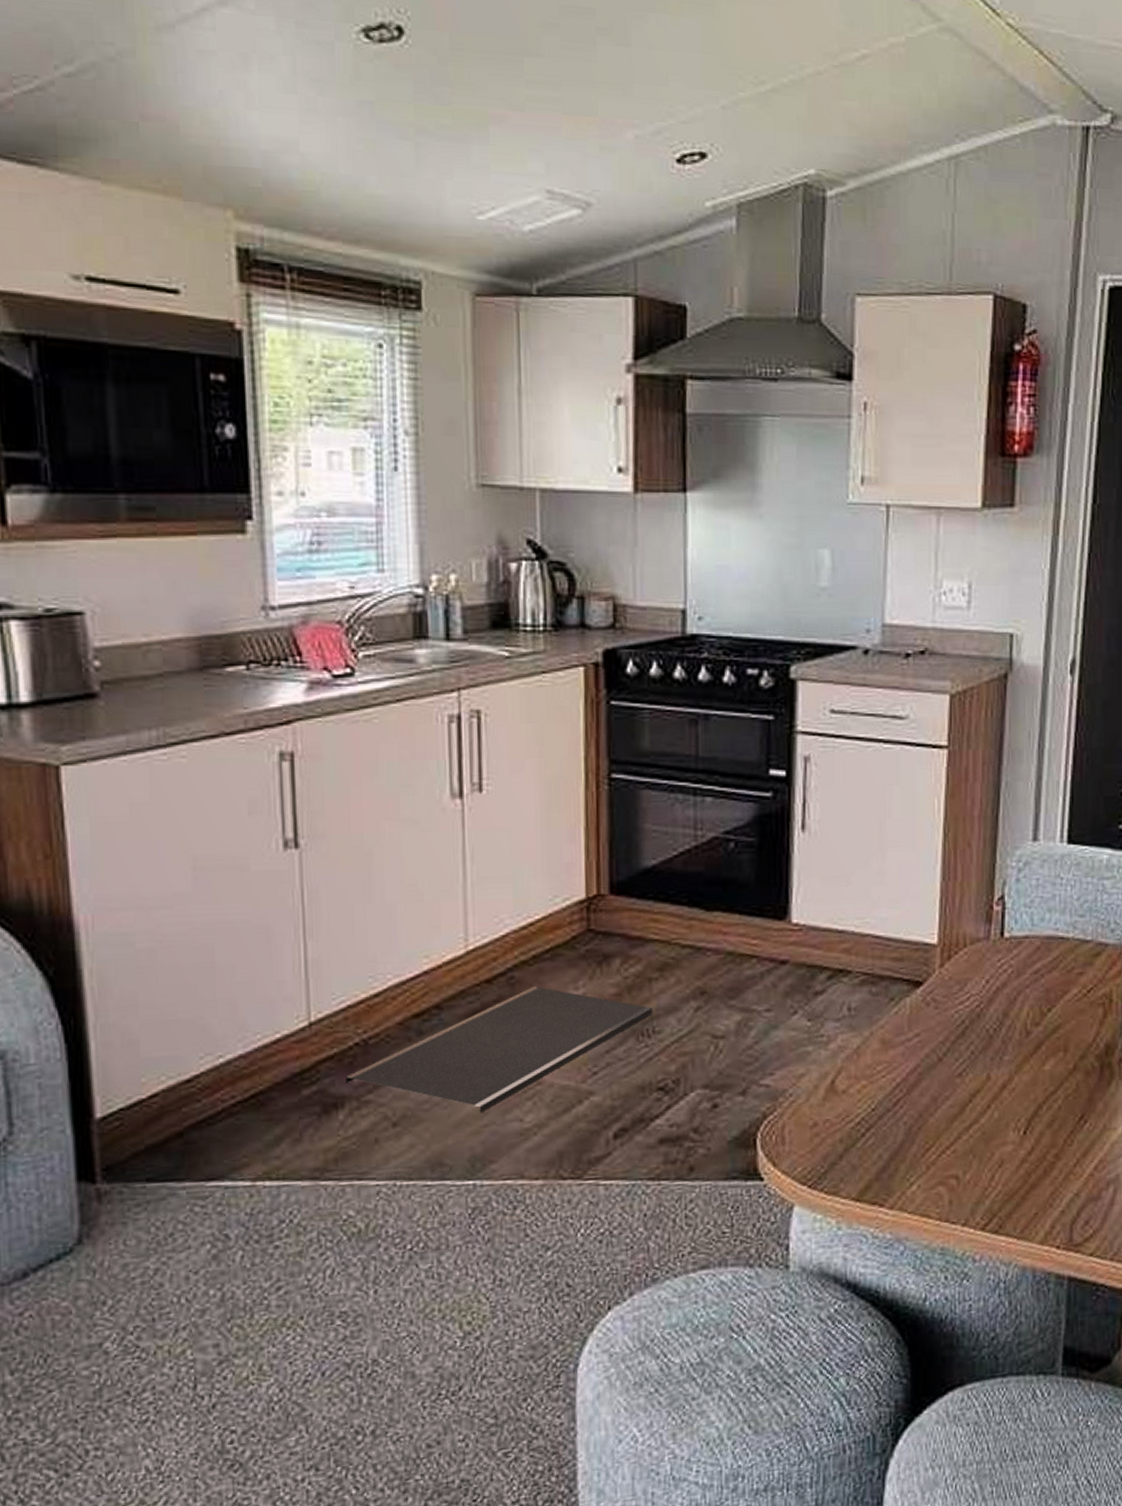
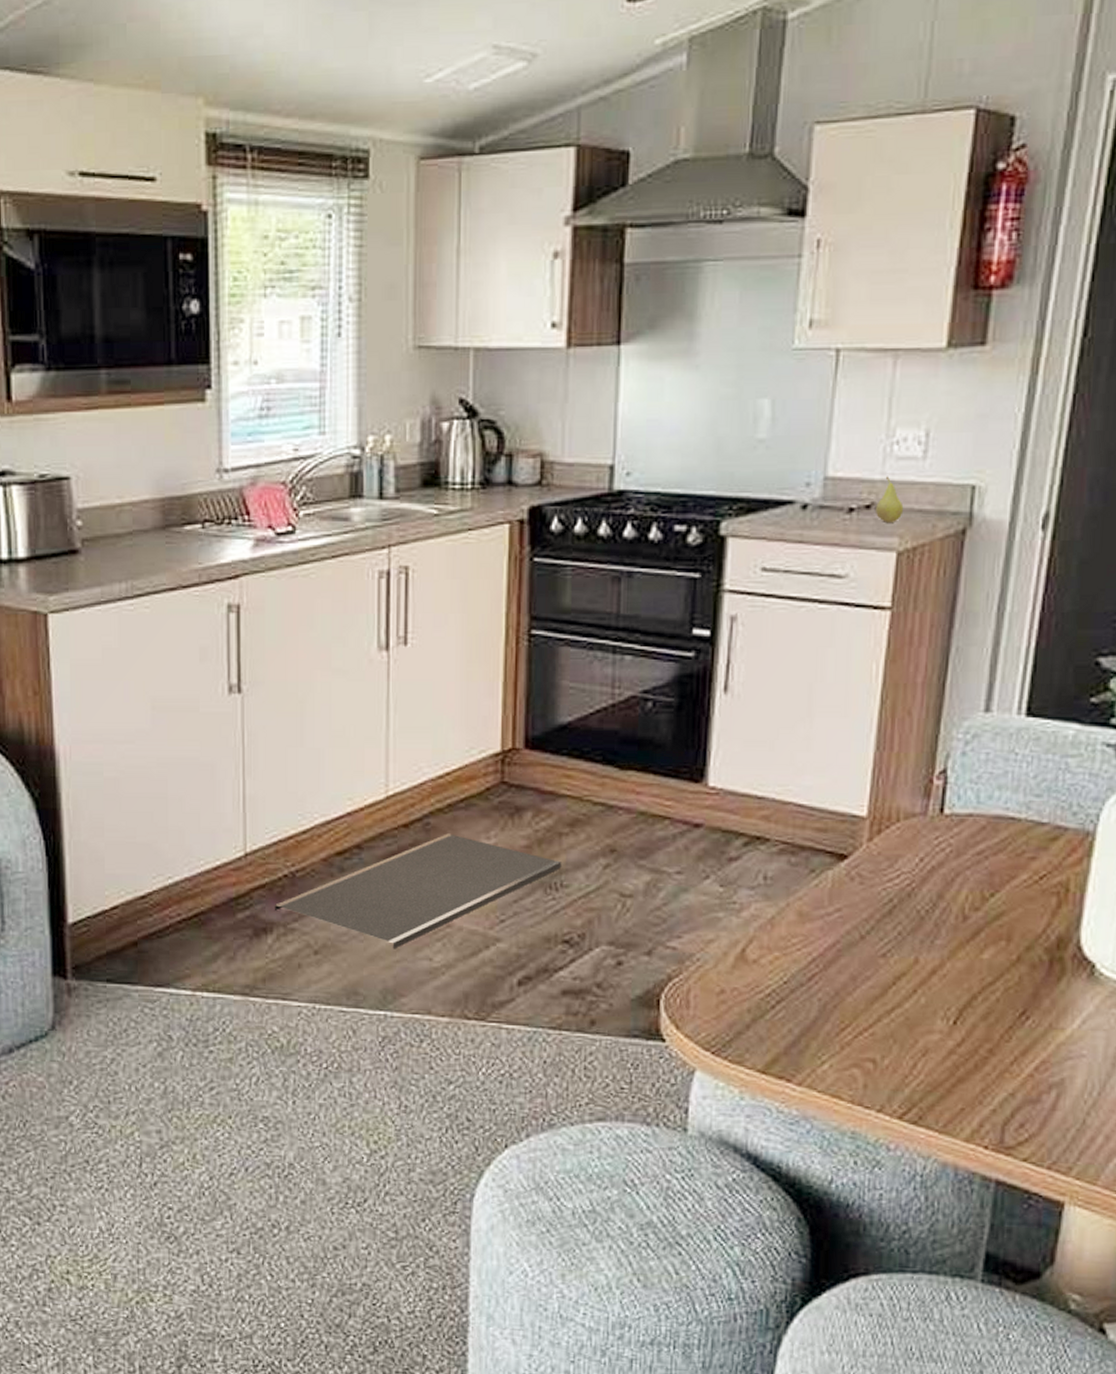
fruit: none [929,624,954,667] -> present [876,476,904,522]

